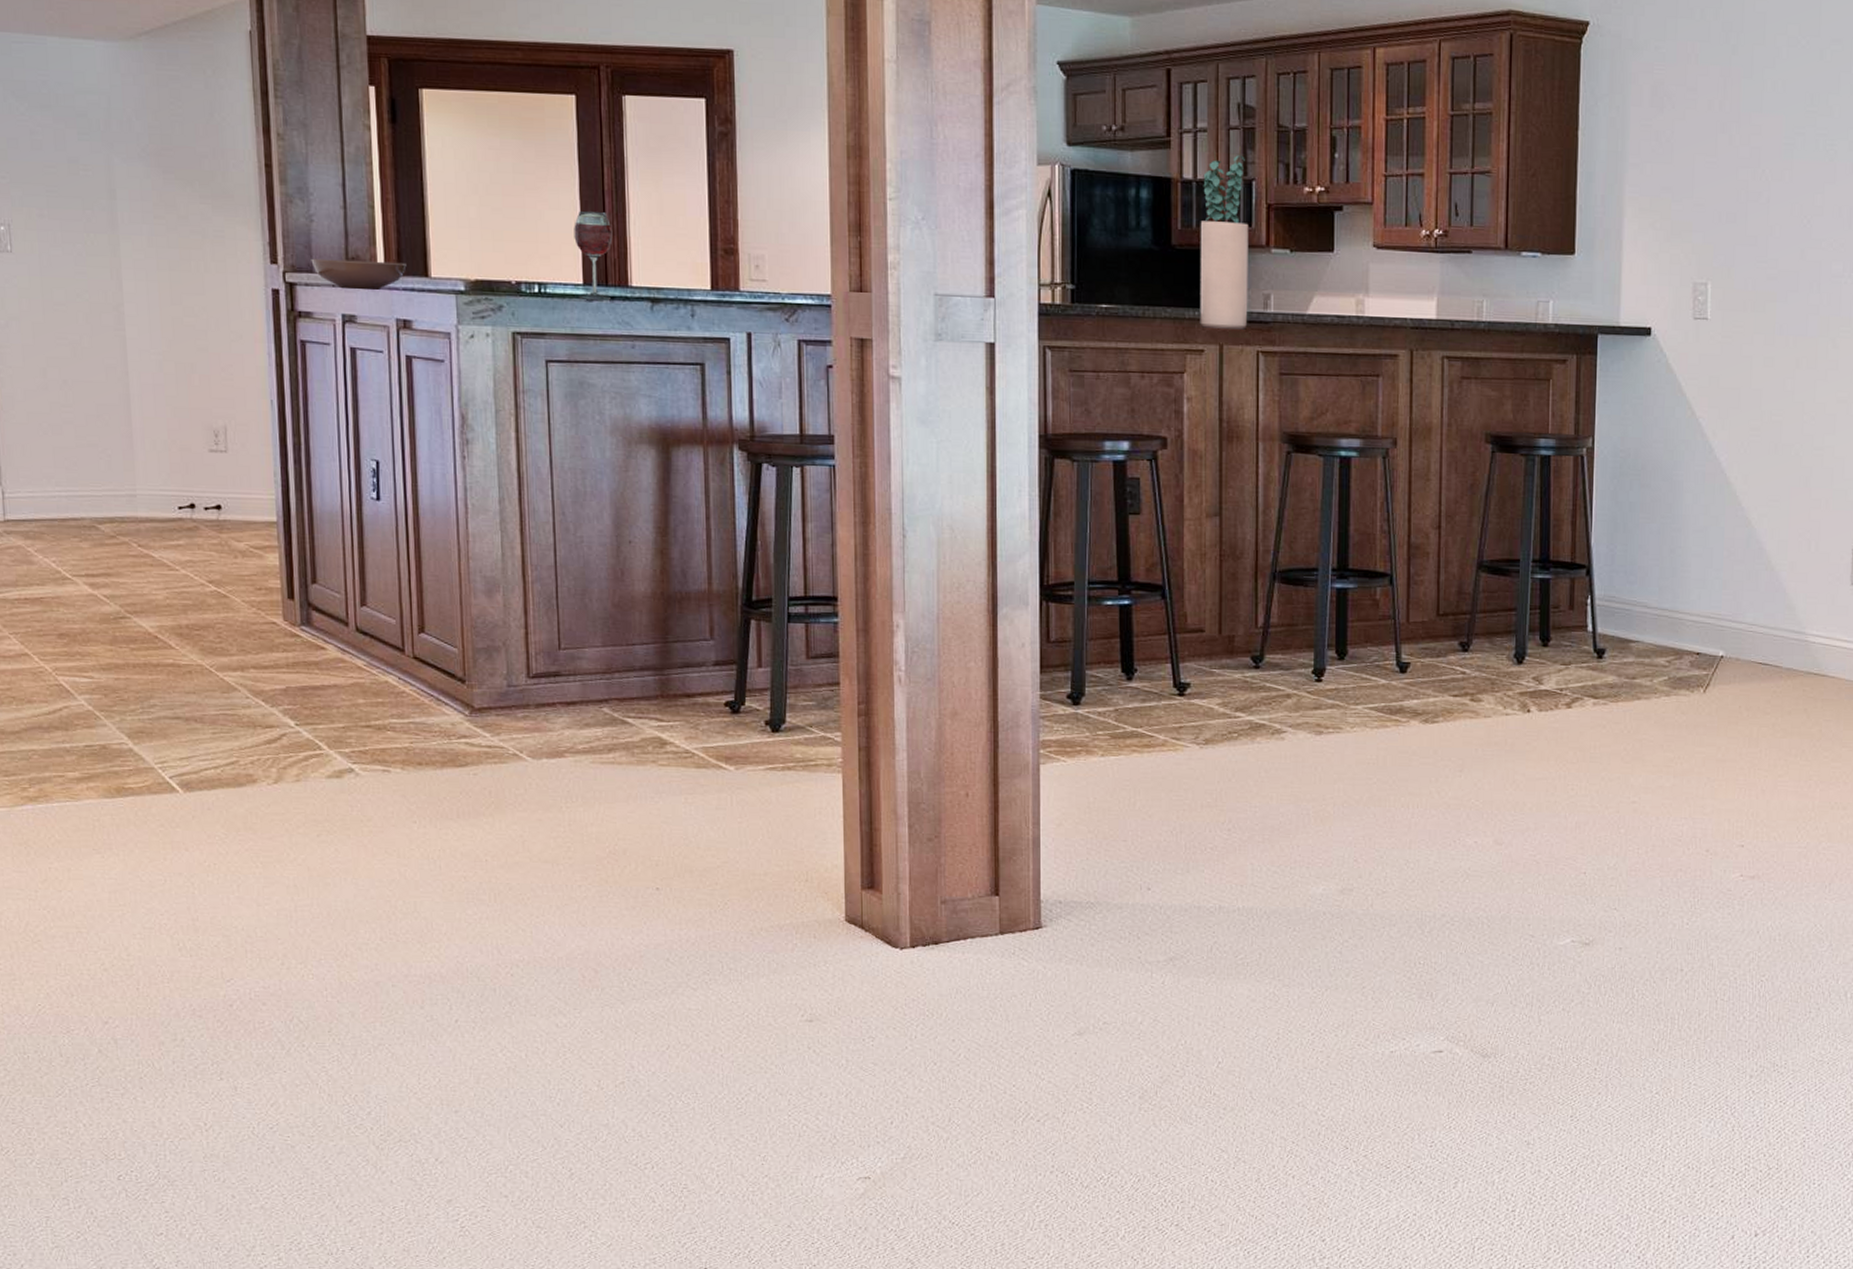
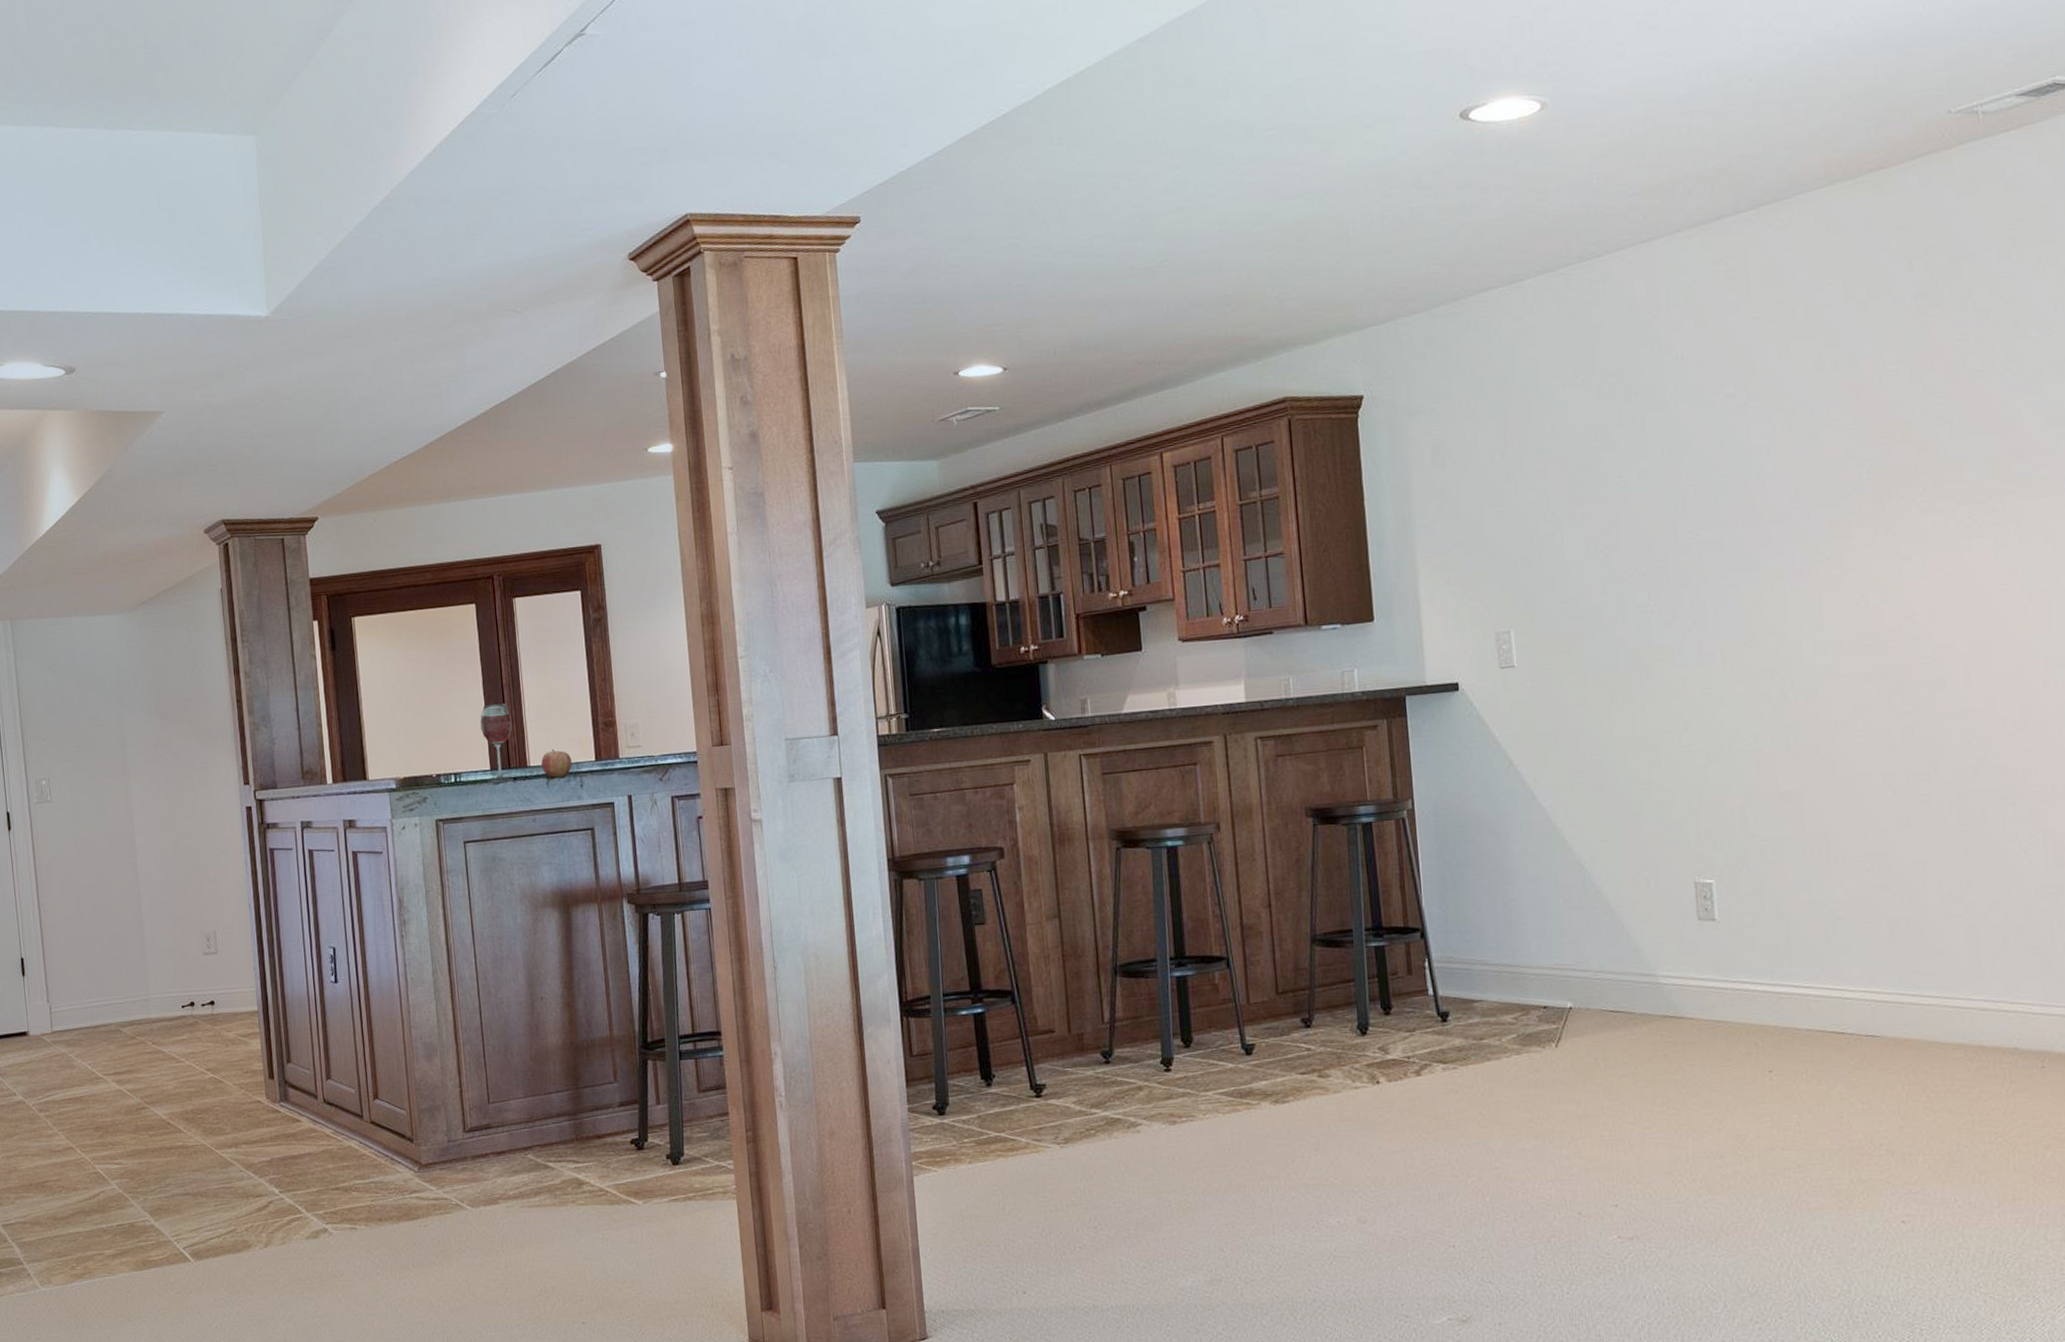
bowl: present [311,258,407,291] -> none [275,770,349,800]
fruit: none [646,270,683,303] -> present [541,749,573,778]
vase: present [1200,145,1249,330] -> none [1015,563,1068,739]

